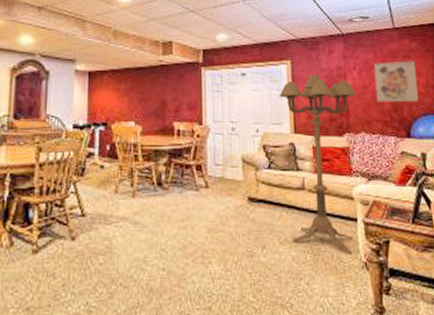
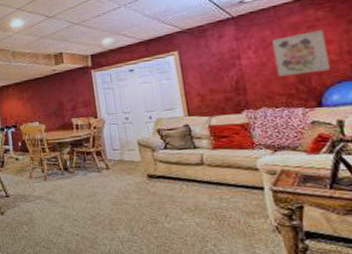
floor lamp: present [279,74,357,254] -> none [168,59,261,219]

